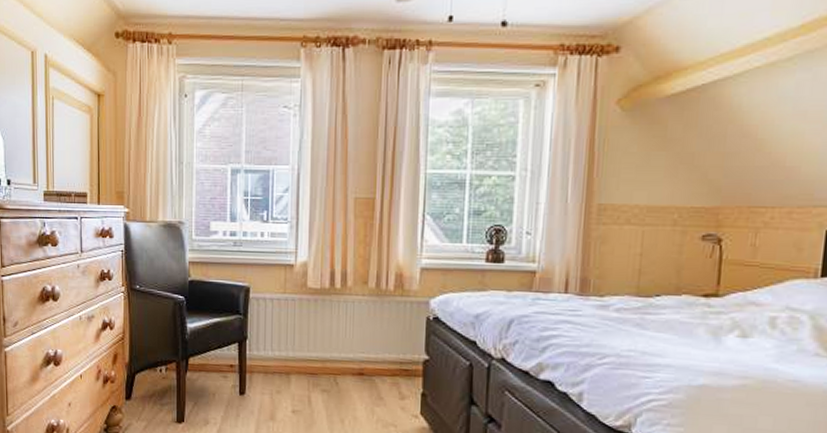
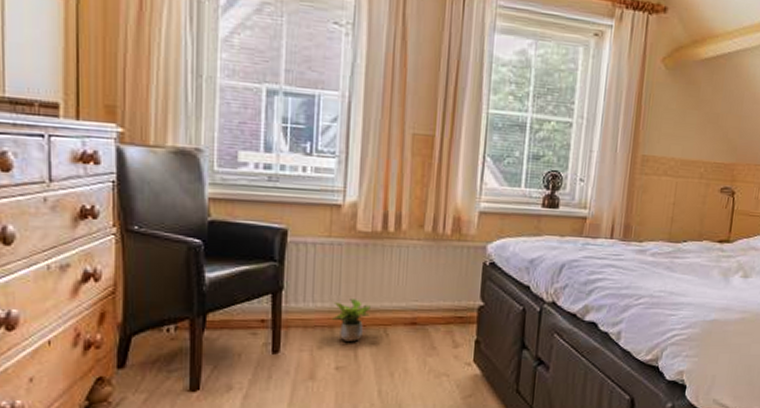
potted plant: none [289,349,321,388] -> present [332,299,370,341]

